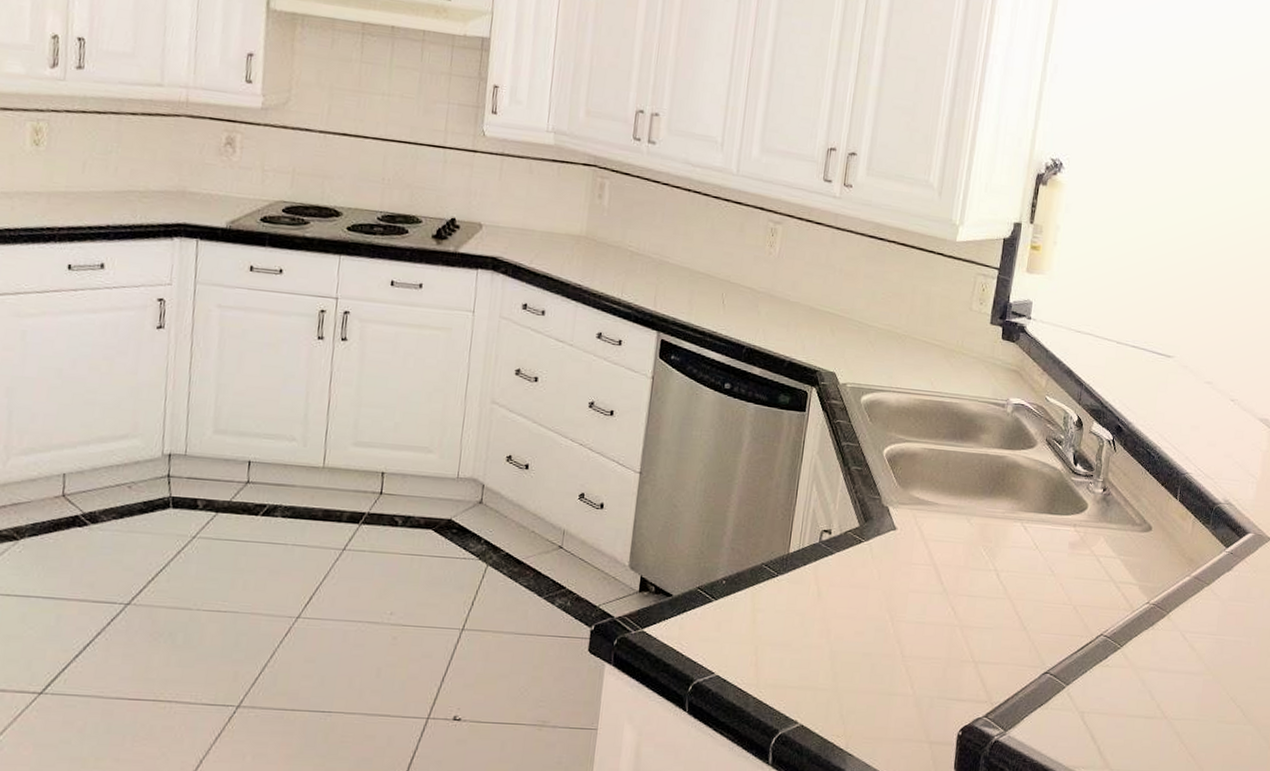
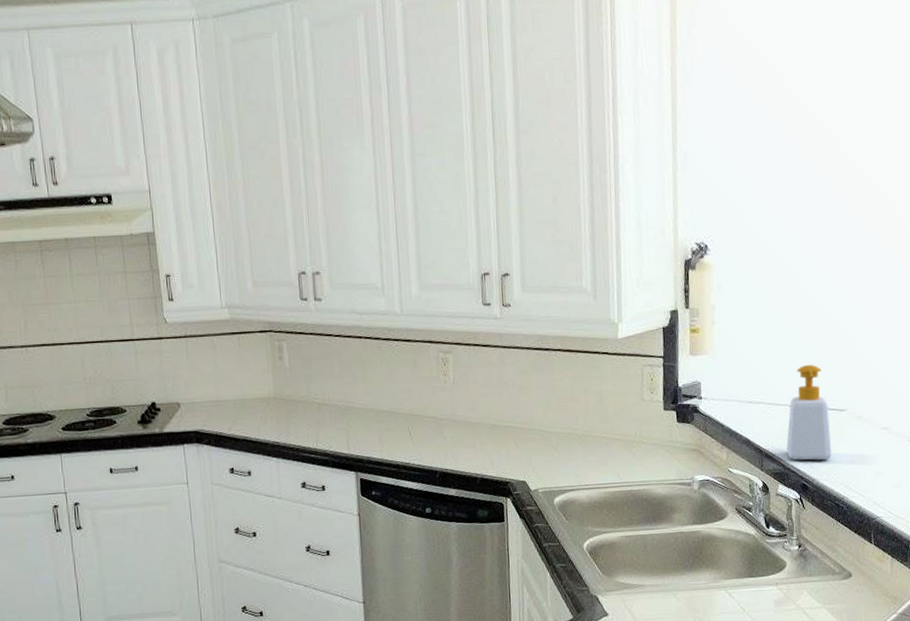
soap bottle: none [1107,303,1156,405] -> present [786,364,832,461]

